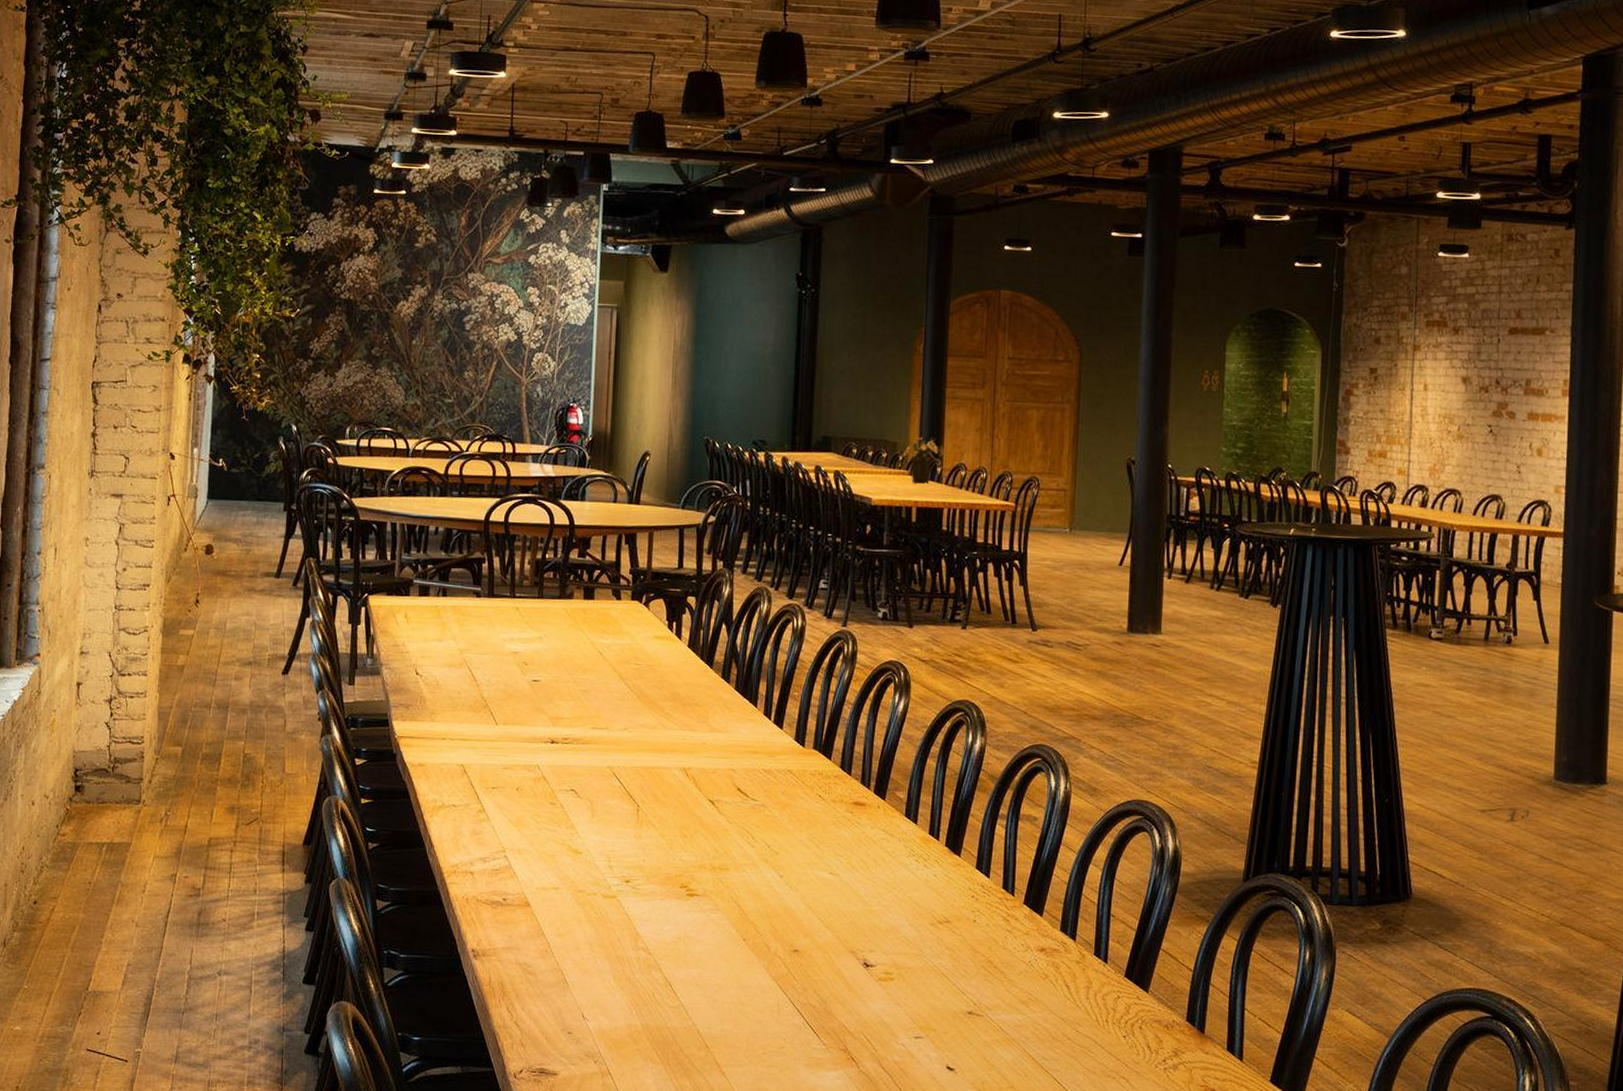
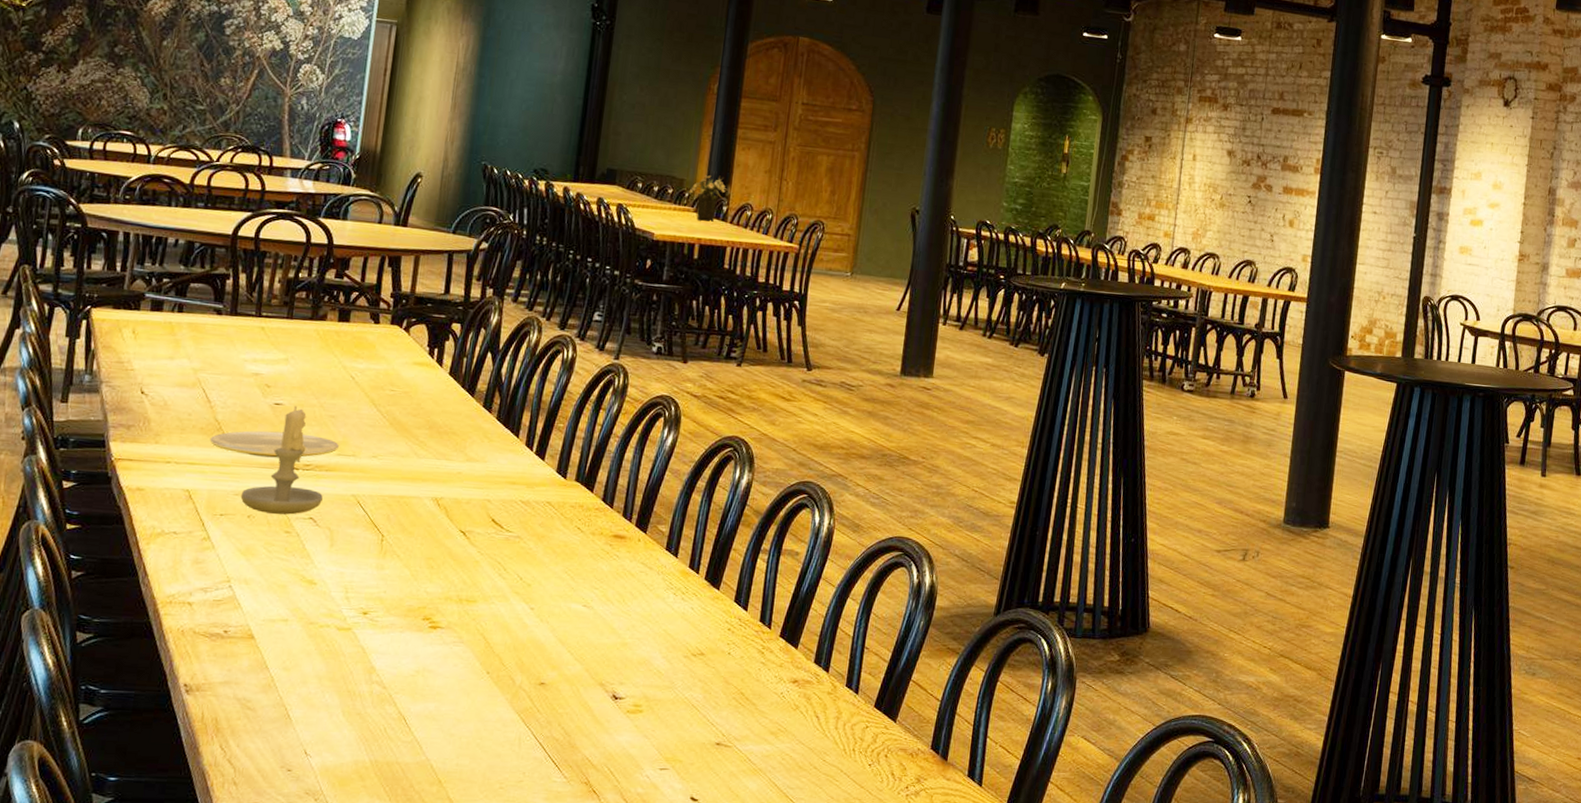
plate: none [478,706,594,733] -> present [209,430,340,458]
candle: none [508,681,582,787] -> present [240,405,323,515]

